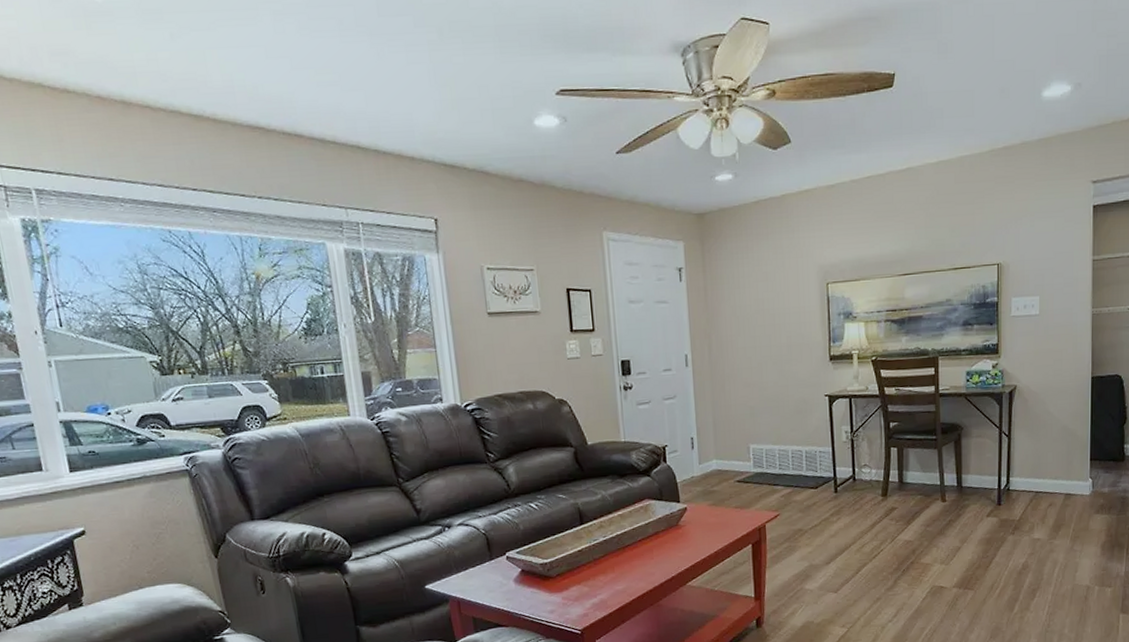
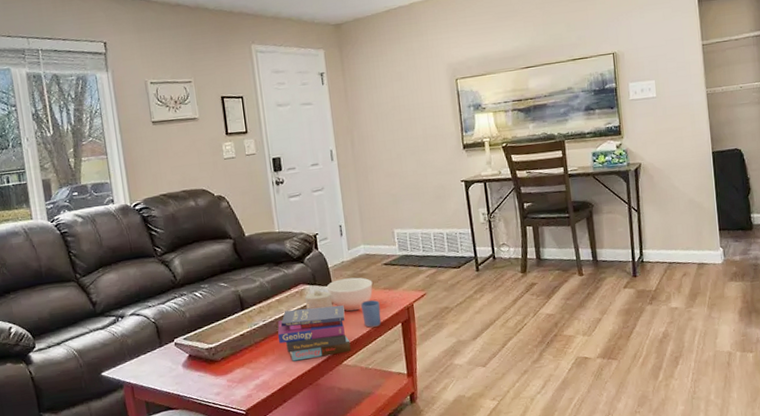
books: none [619,522,697,581] -> present [277,304,351,362]
candle: none [650,505,680,527] -> present [305,289,333,310]
bowl: none [673,494,724,530] -> present [326,277,373,312]
mug: none [710,518,731,548] -> present [361,299,381,328]

